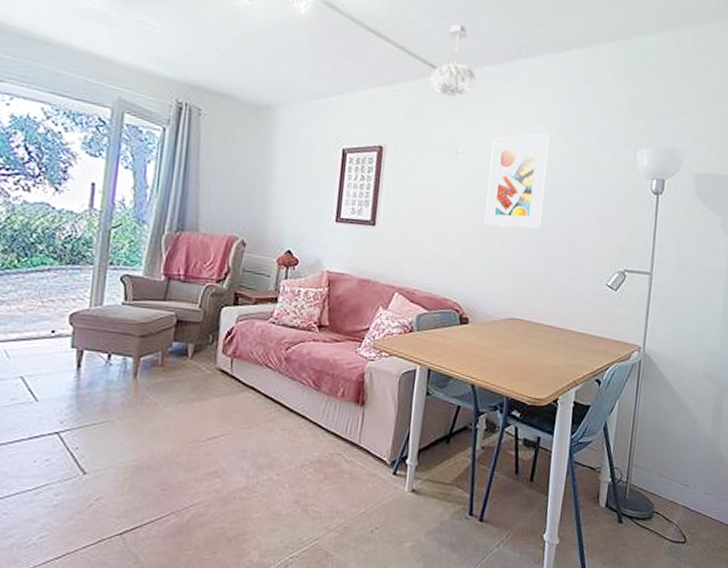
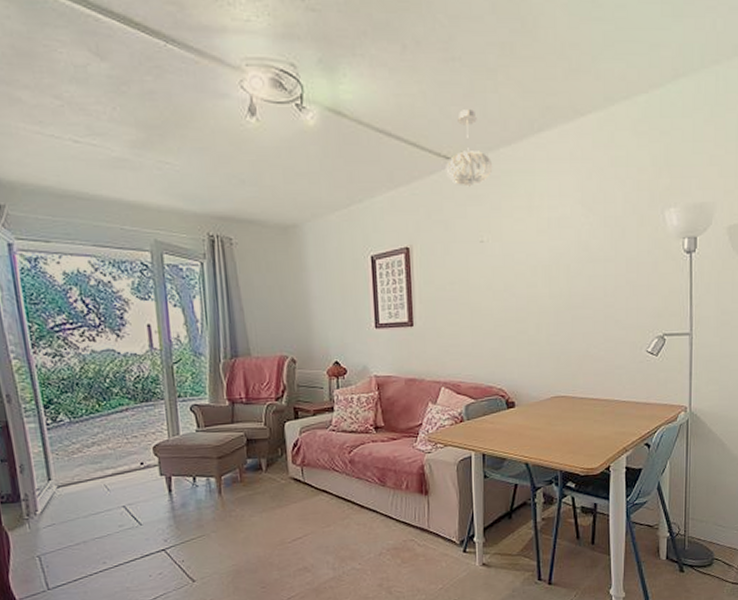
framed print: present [484,133,549,229] -> none [516,208,574,311]

